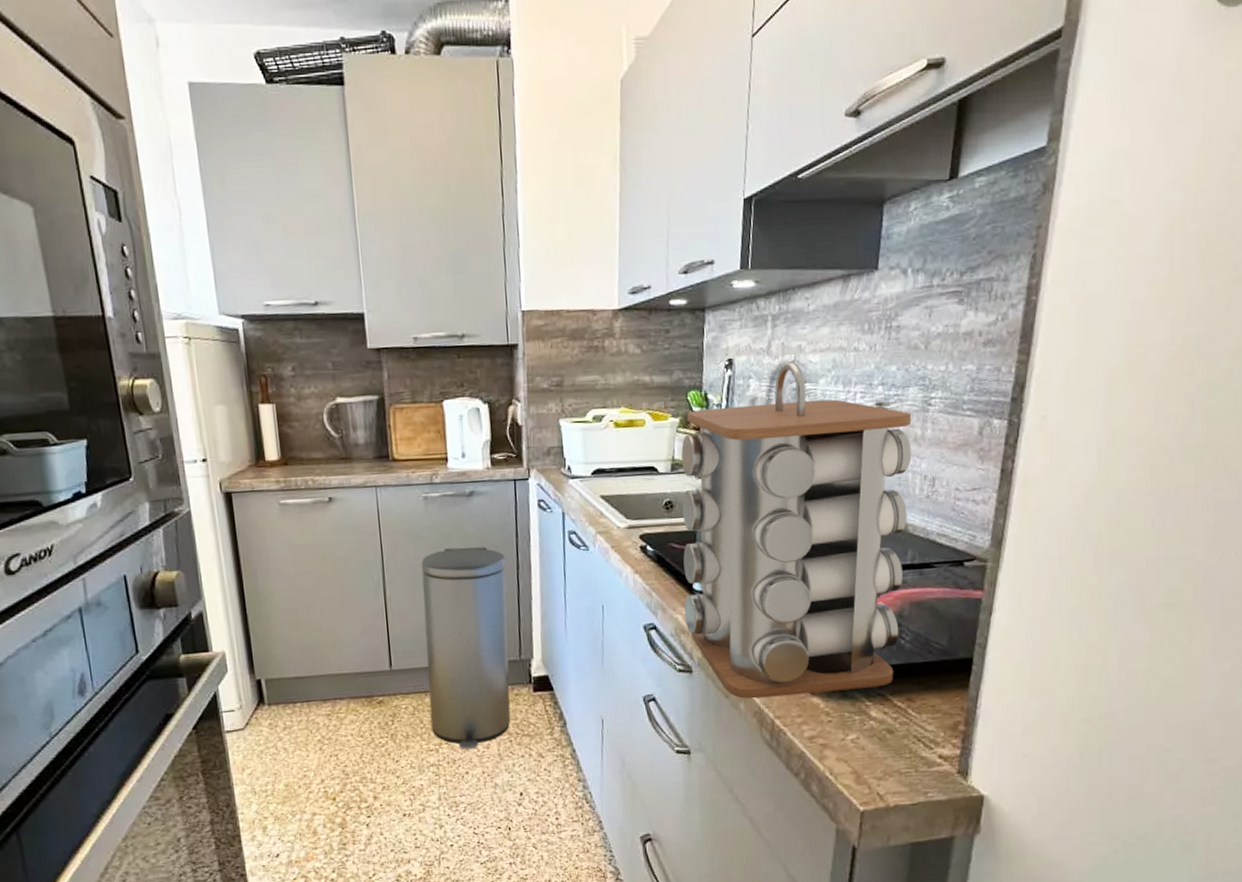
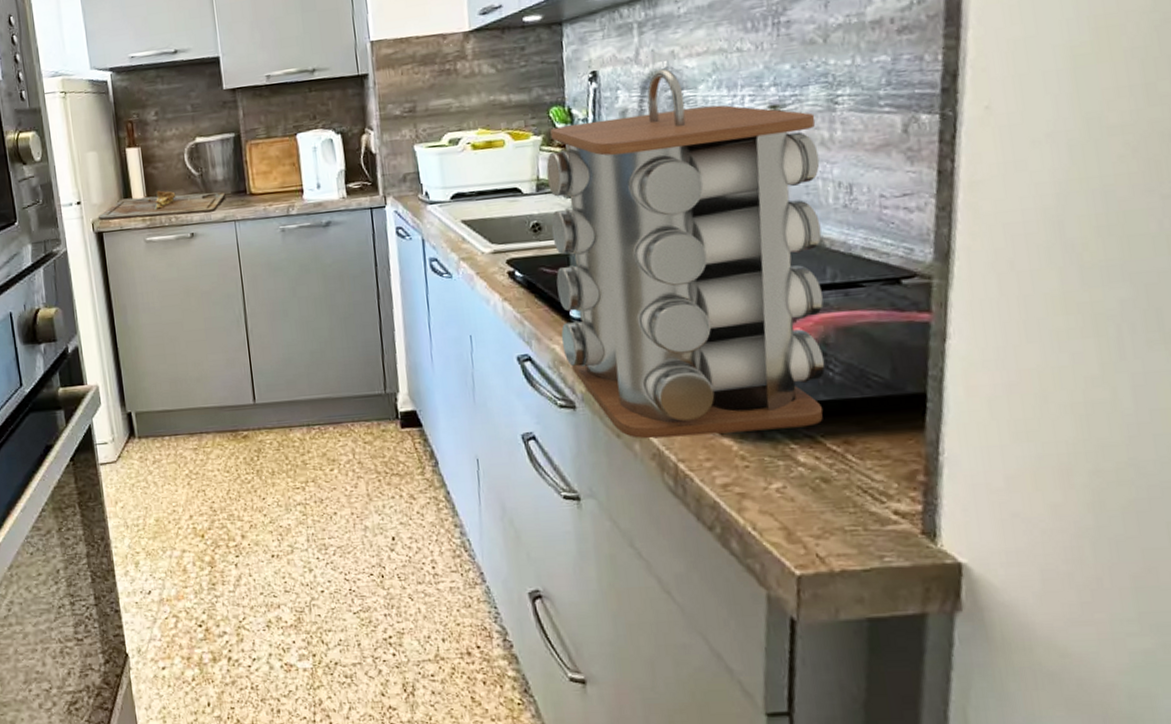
cutting board: none [226,451,367,480] -> present [97,190,226,220]
pedal bin: present [421,547,511,750] -> none [280,277,379,489]

